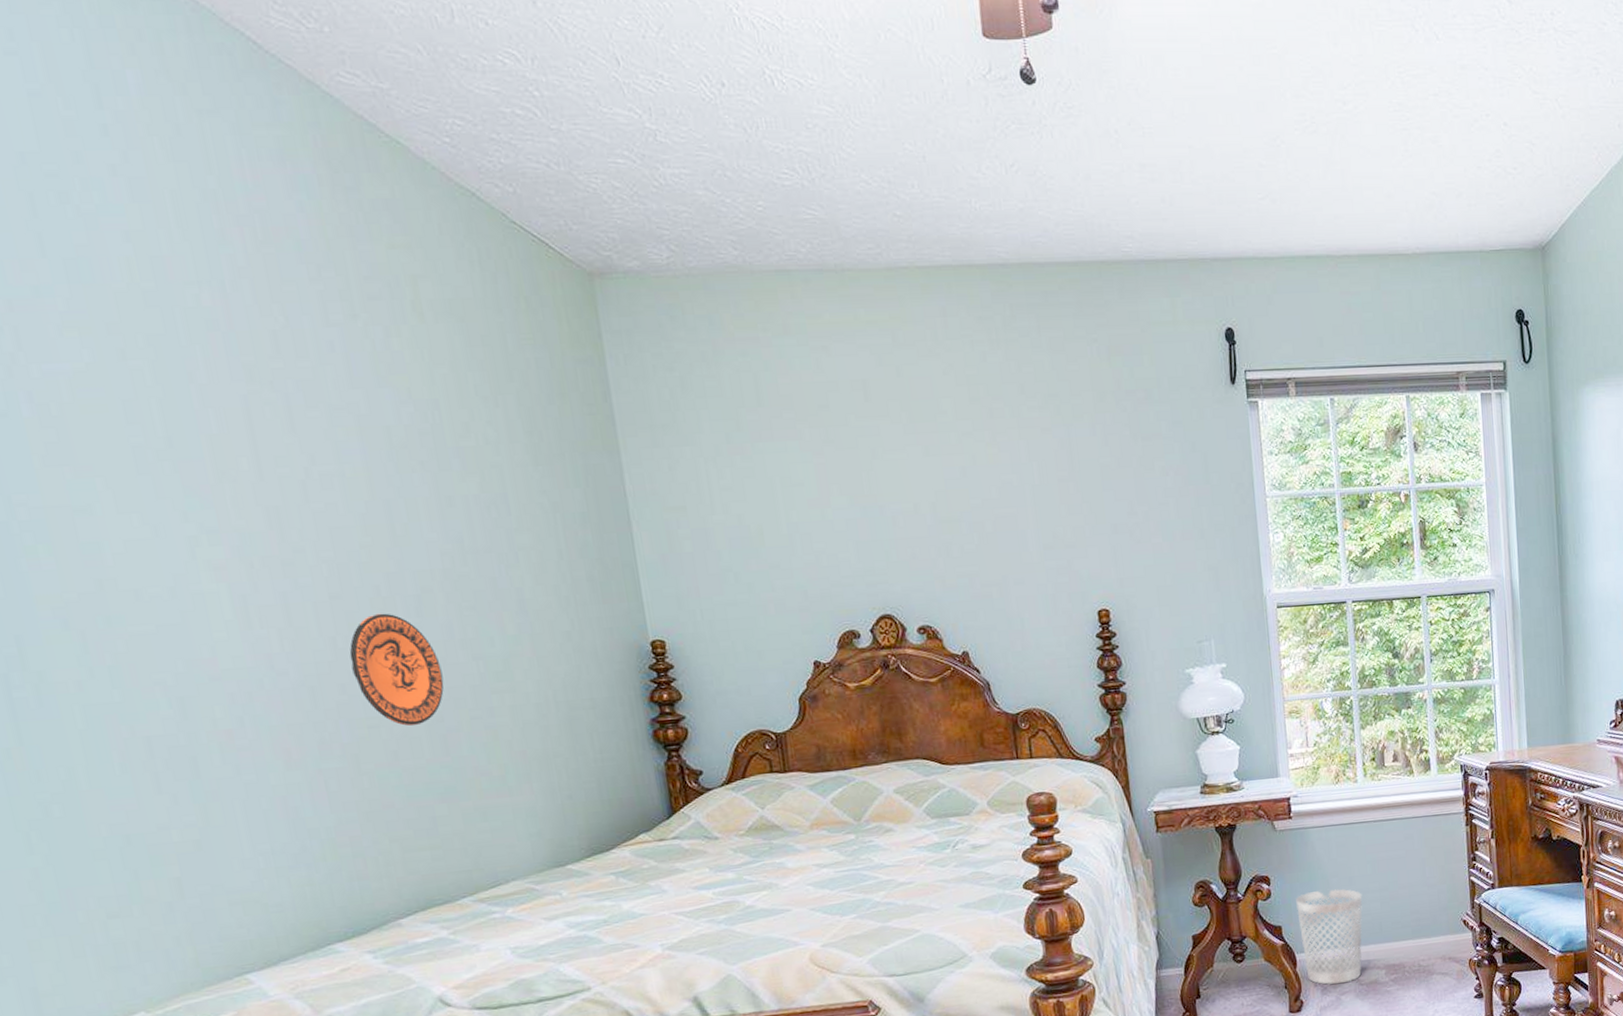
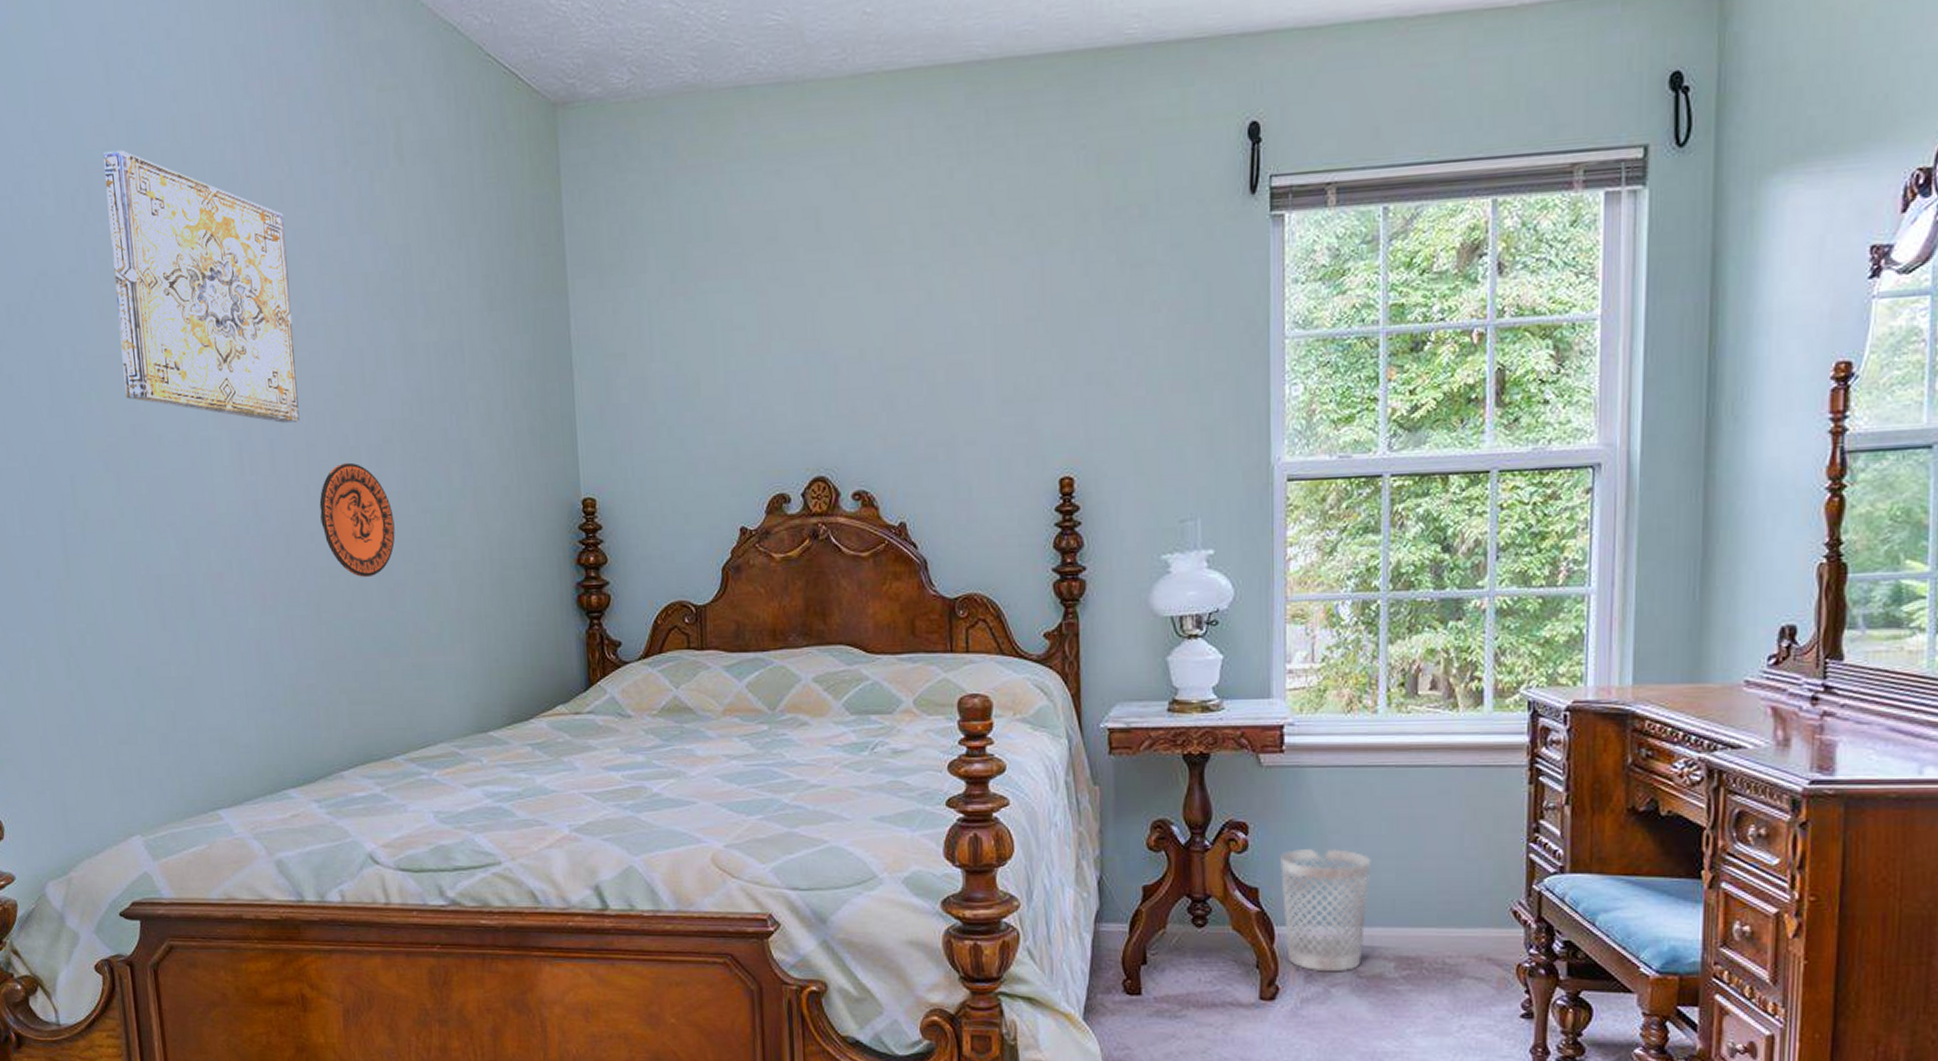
wall art: none [34,288,319,575] -> present [103,149,300,423]

